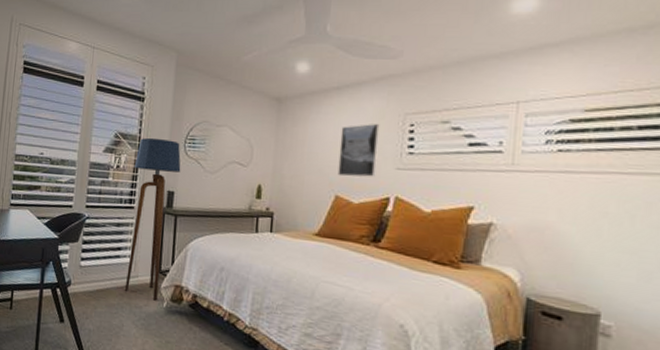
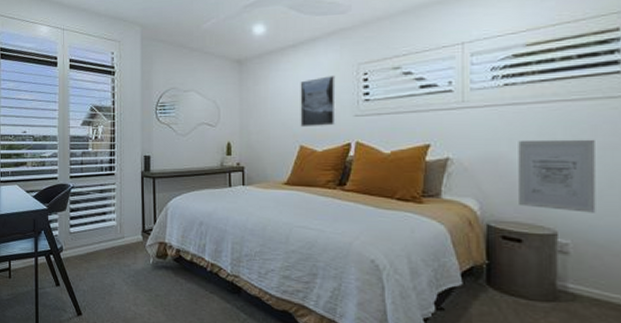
floor lamp: present [124,137,181,301] -> none [111,108,155,258]
wall art: none [562,211,649,296] -> present [518,139,596,213]

